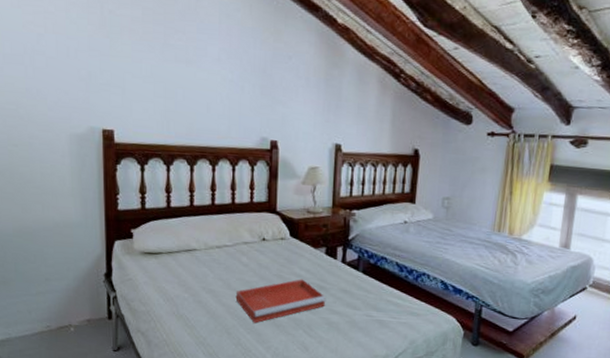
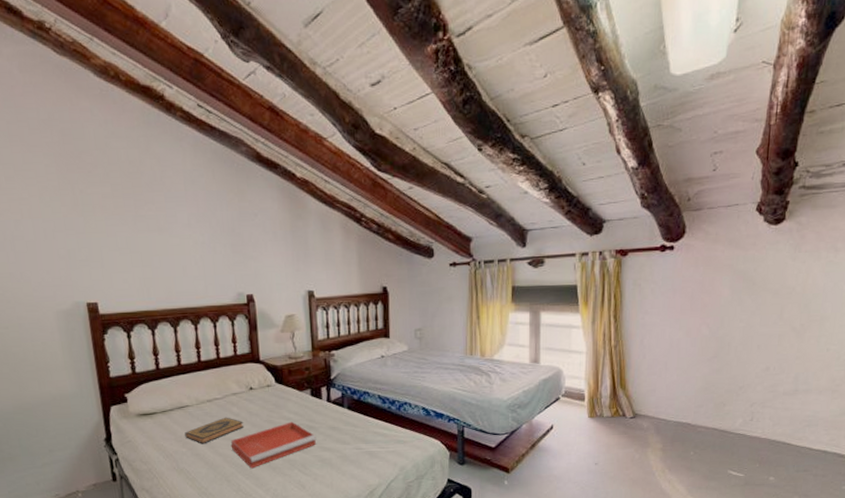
hardback book: none [189,266,252,292] -> present [185,417,244,444]

